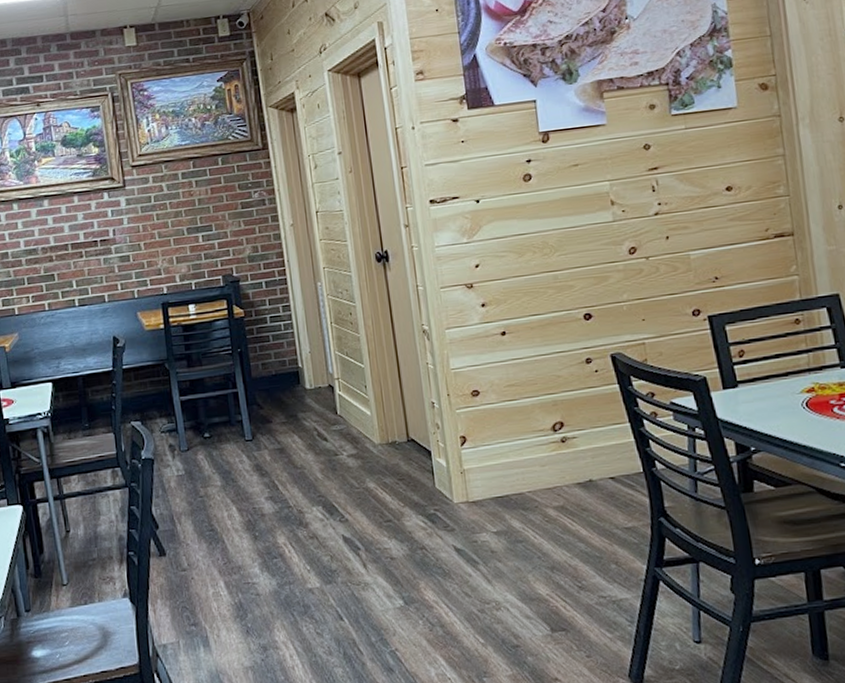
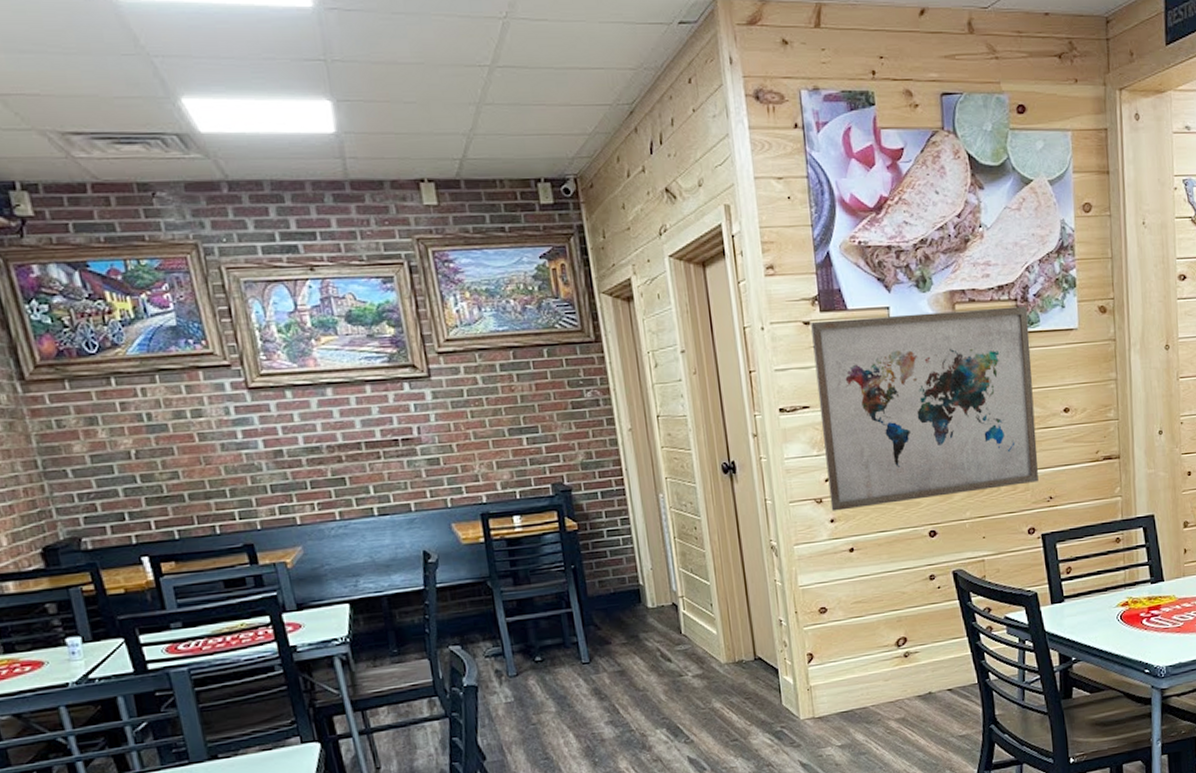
wall art: none [459,89,702,296] -> present [811,306,1039,511]

